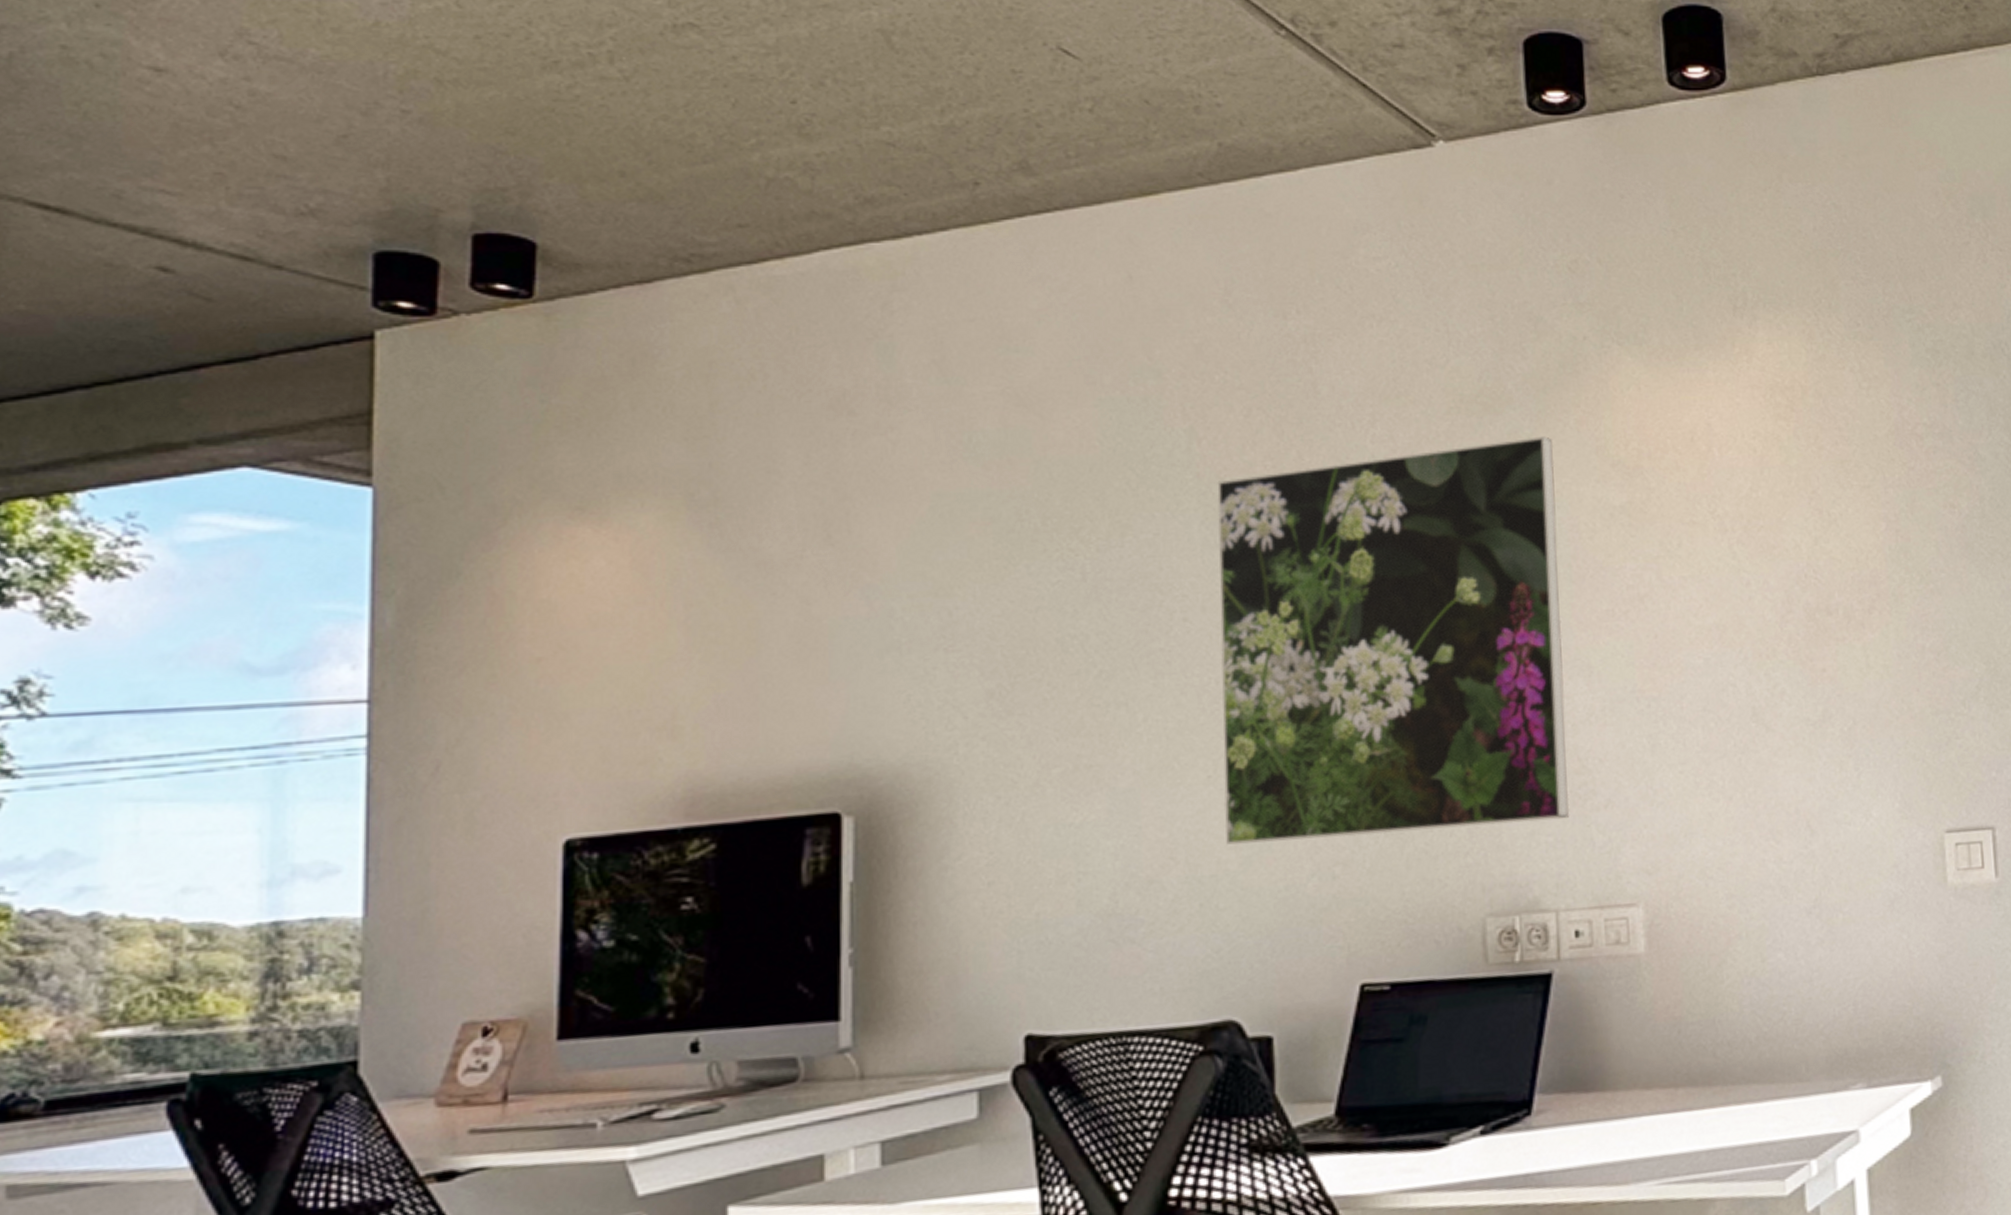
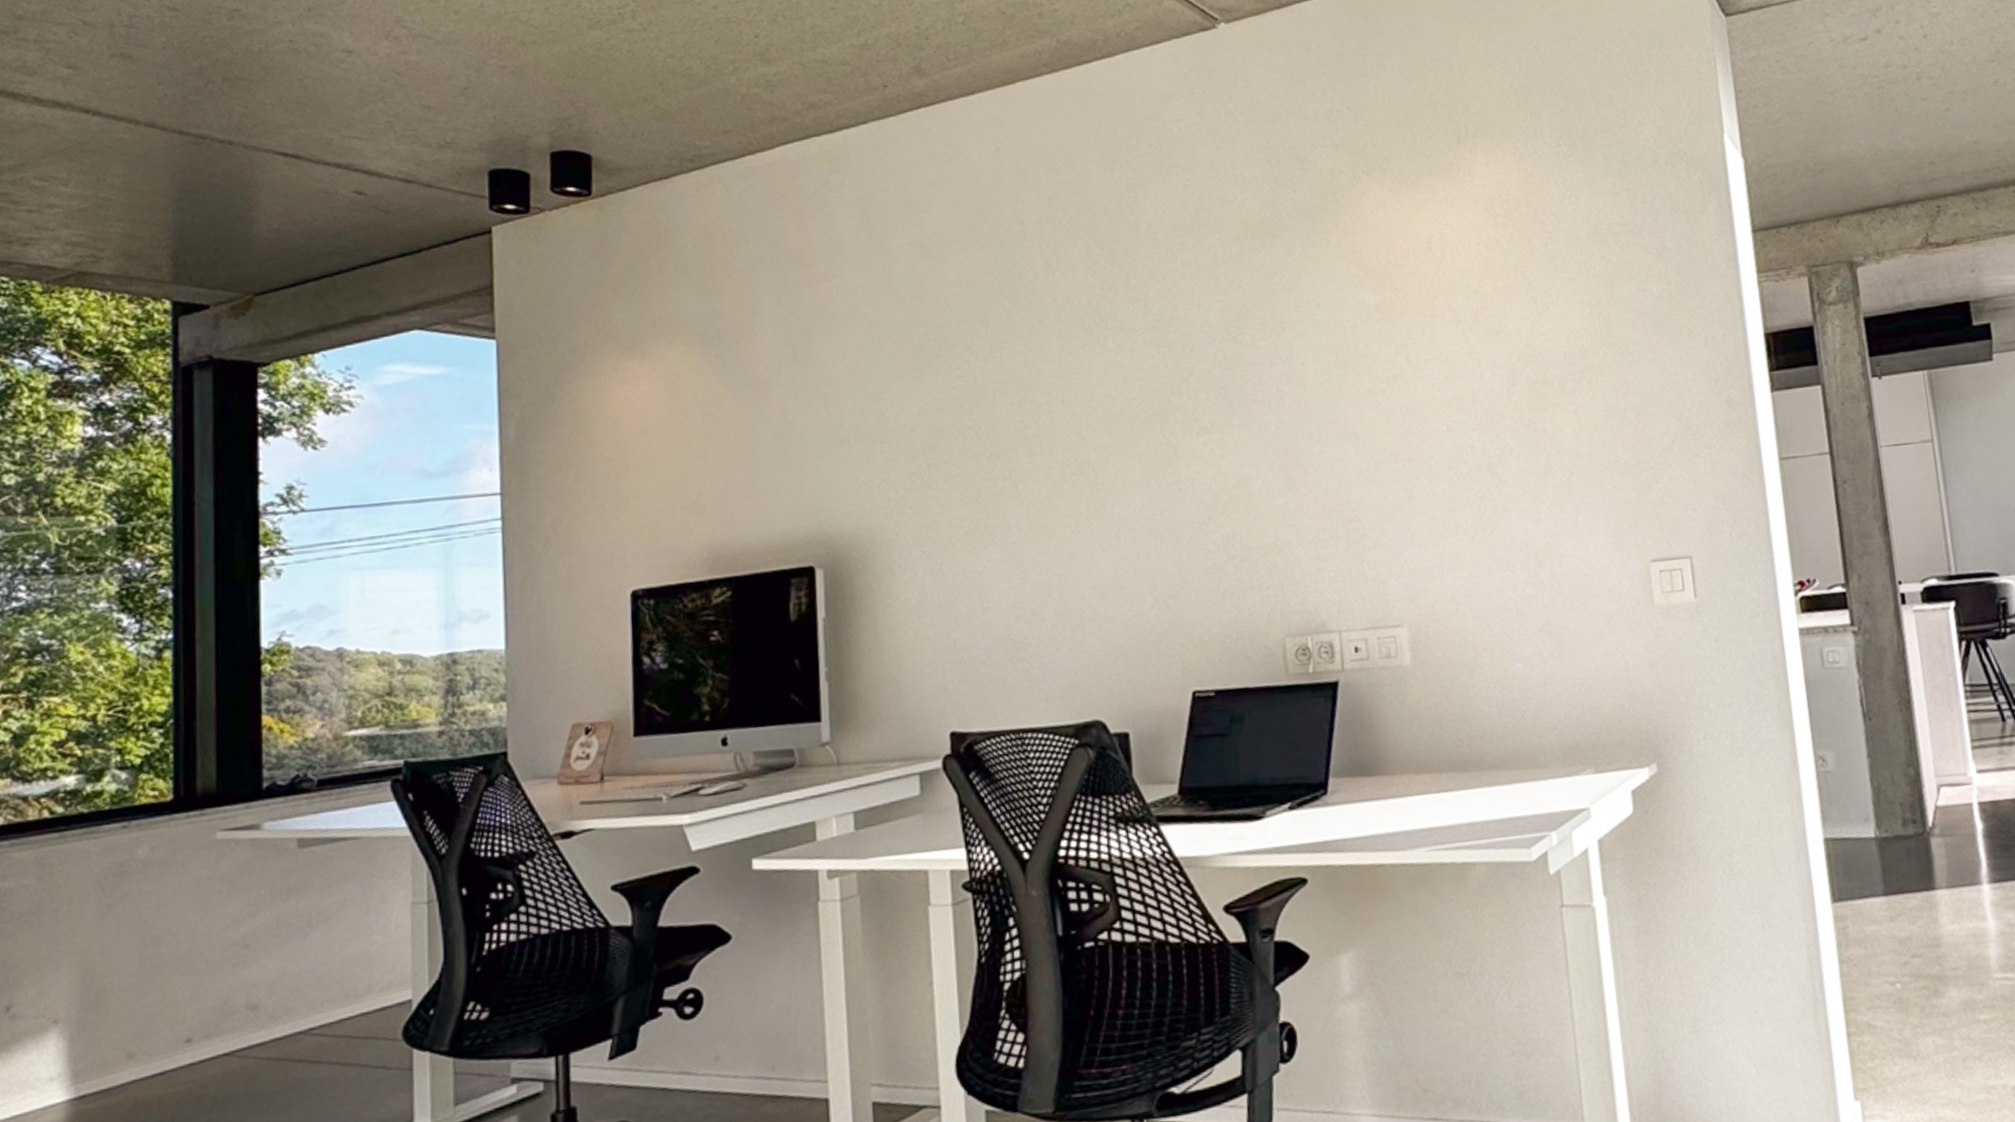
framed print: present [1217,436,1570,845] -> none [1068,253,1346,584]

